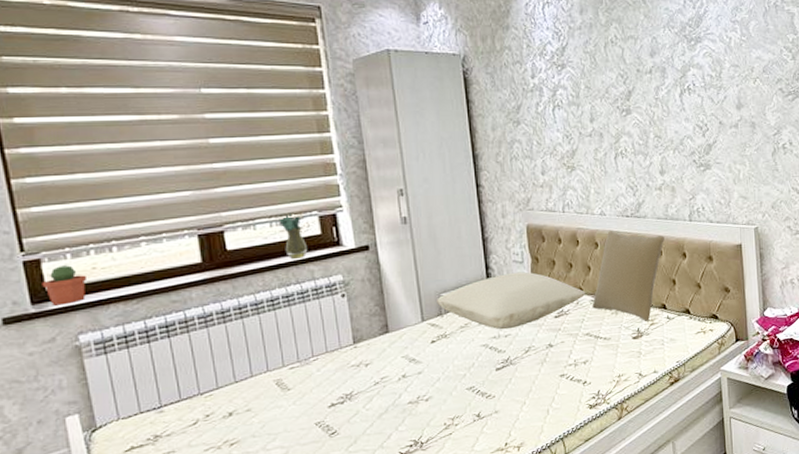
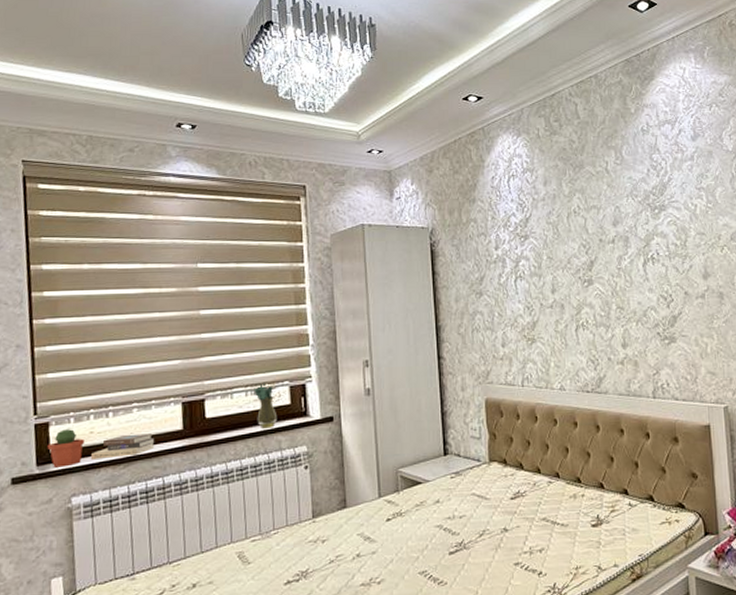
books: none [97,267,171,297] -> present [91,433,155,461]
pillow: present [437,271,586,330] -> none [394,448,544,510]
pillow: present [592,231,664,321] -> none [549,407,626,507]

